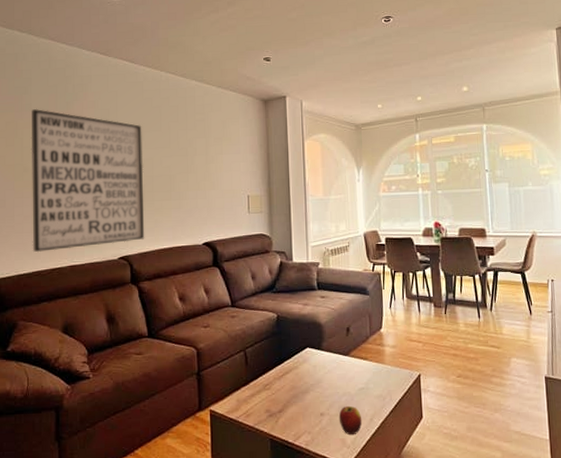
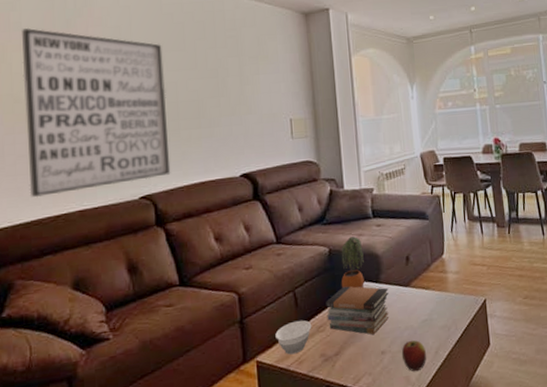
bowl: none [227,377,260,408] -> present [275,320,312,355]
book stack: none [272,350,329,398] -> present [326,286,390,335]
potted plant: none [286,305,308,353] -> present [341,236,365,289]

